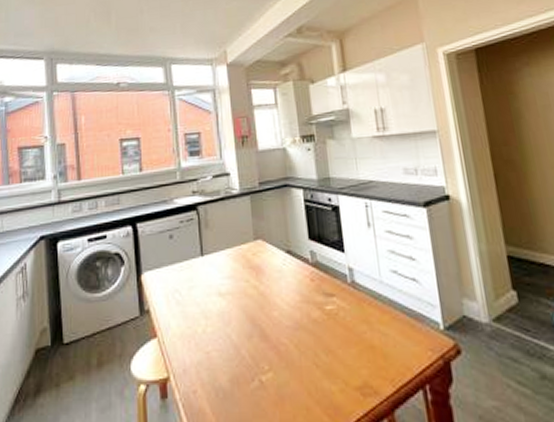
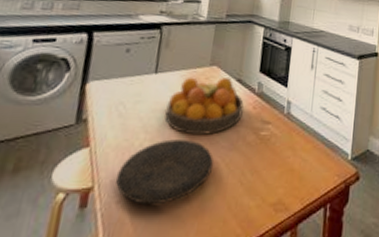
plate: none [187,322,282,394] -> present [115,139,214,205]
fruit bowl: none [220,251,301,317] -> present [165,77,244,136]

